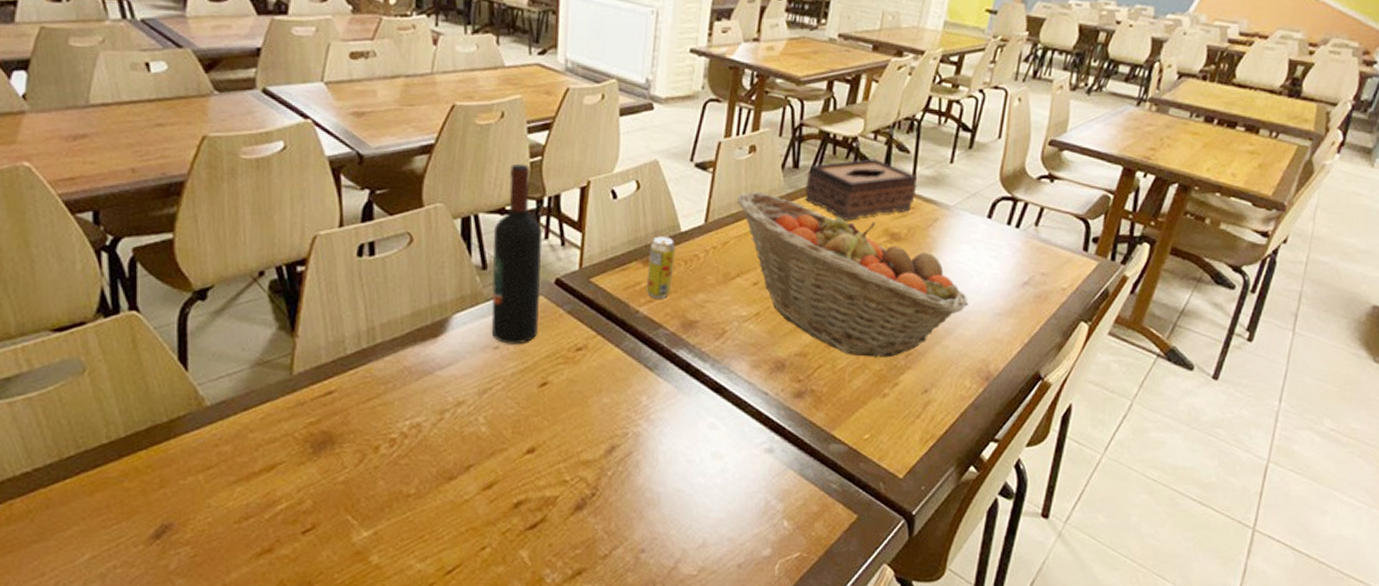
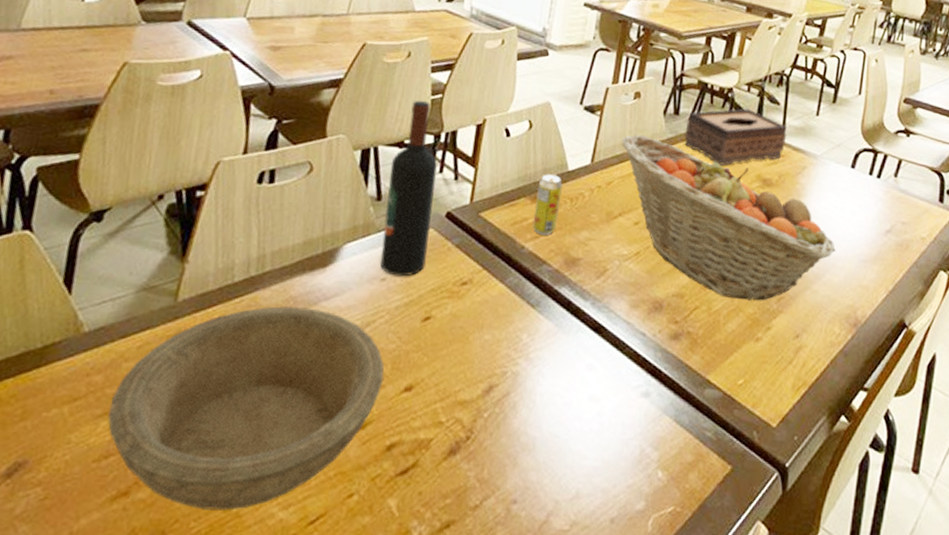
bowl: none [242,376,506,563] -> present [107,306,384,511]

